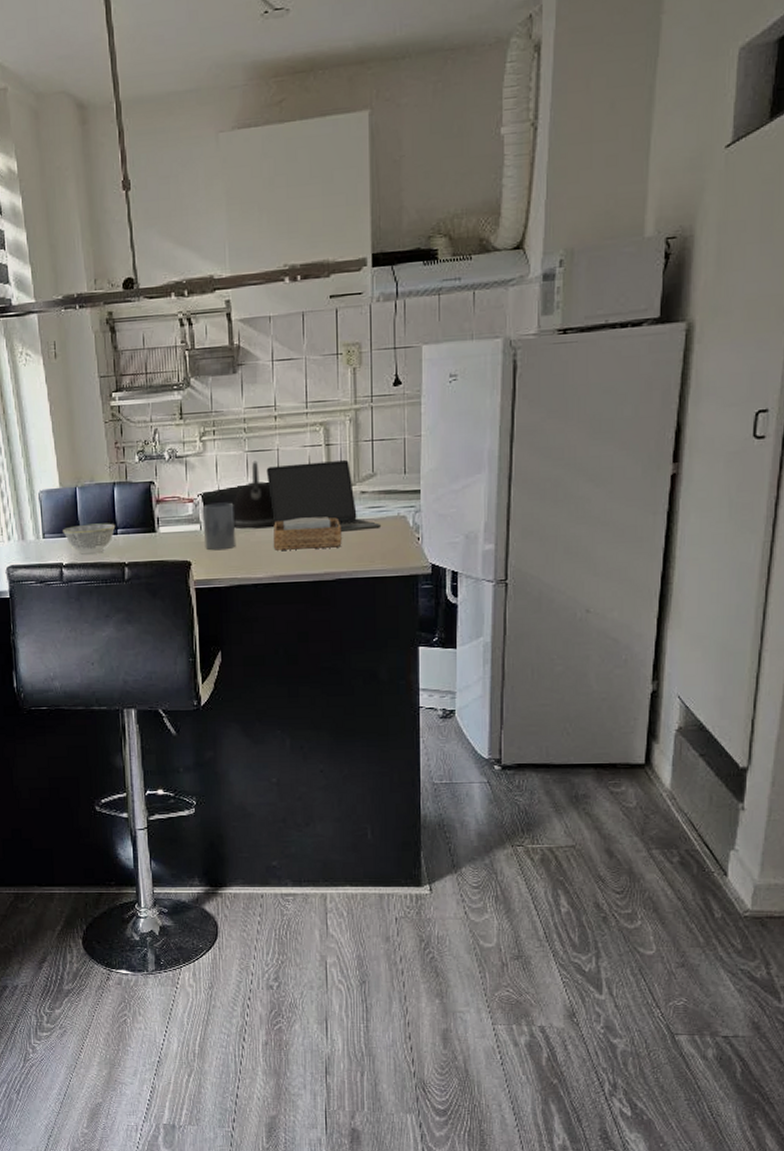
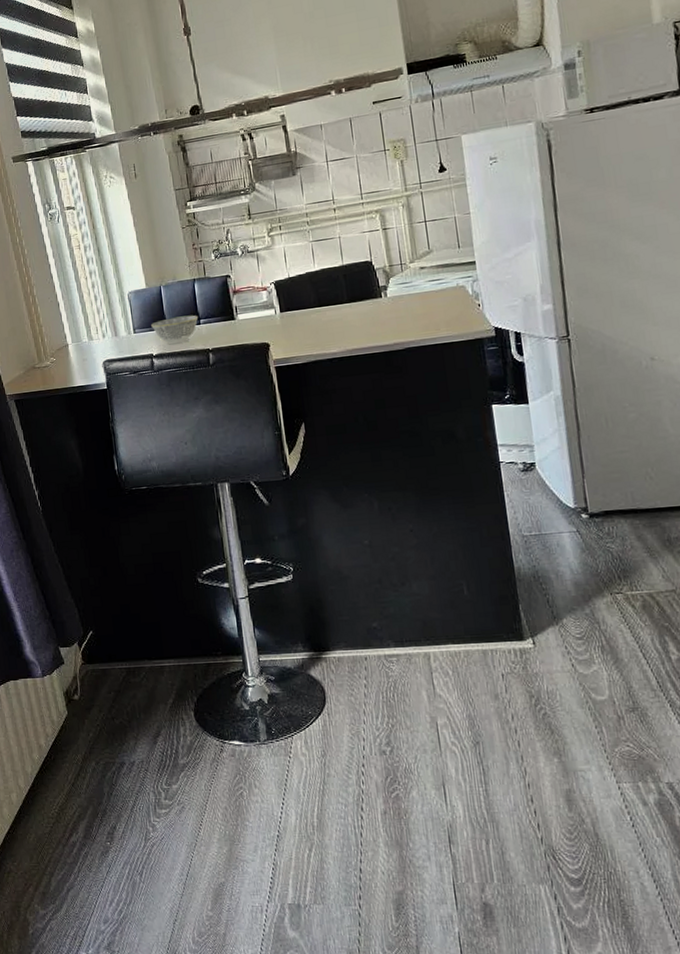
mug: present [202,502,237,551] -> none [275,287,310,332]
kettle: present [233,460,275,530] -> none [303,248,344,311]
laptop: present [266,459,380,533] -> none [331,240,442,306]
napkin holder: present [273,516,342,550] -> none [342,292,407,327]

